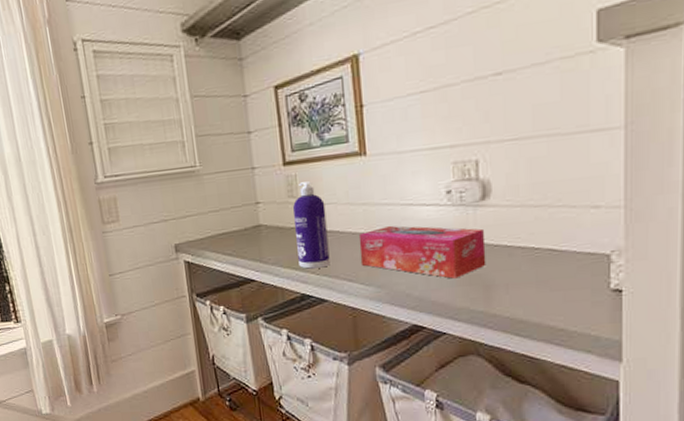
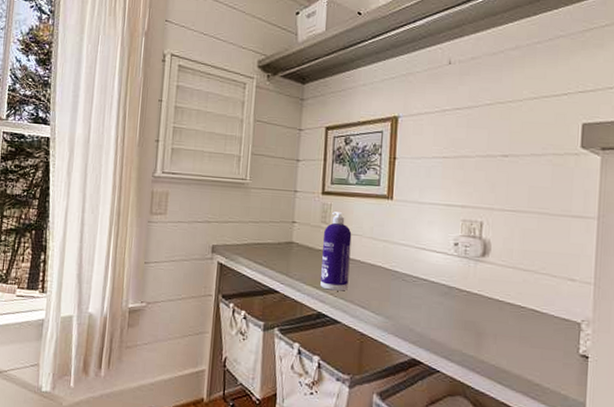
tissue box: present [358,225,486,279] -> none [374,263,482,322]

